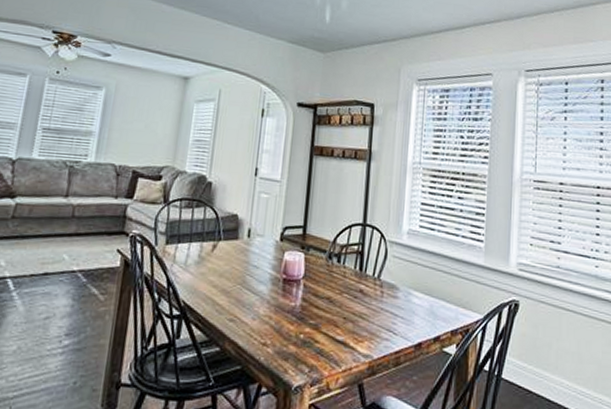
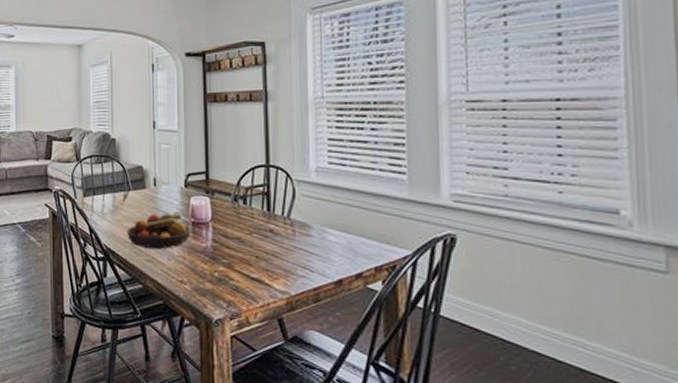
fruit bowl: none [210,266,281,308] -> present [127,211,191,250]

